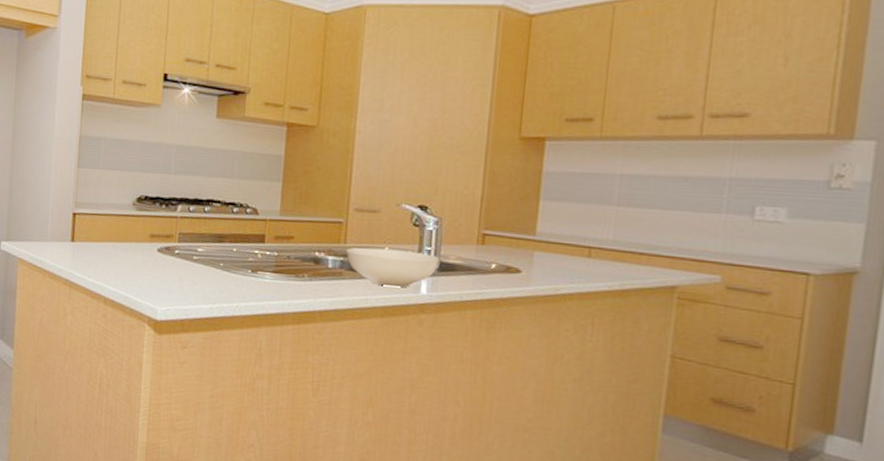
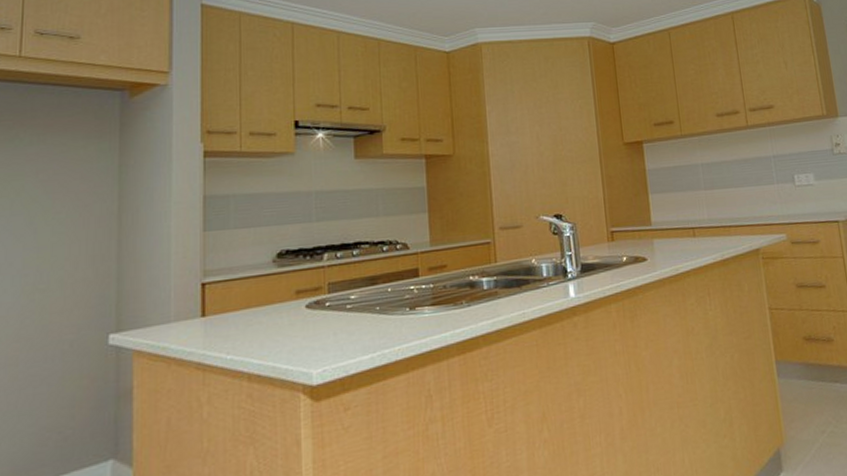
bowl: present [345,247,440,288] -> none [497,258,581,297]

